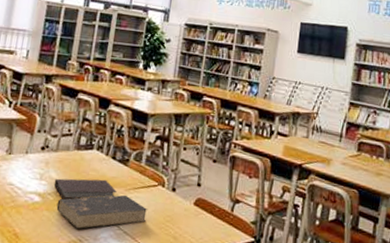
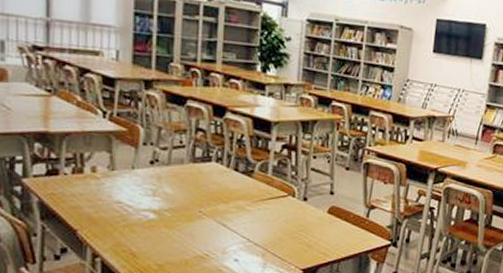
notebook: present [54,178,117,200] -> none [170,192,243,215]
book: present [56,194,148,229] -> none [176,207,279,244]

